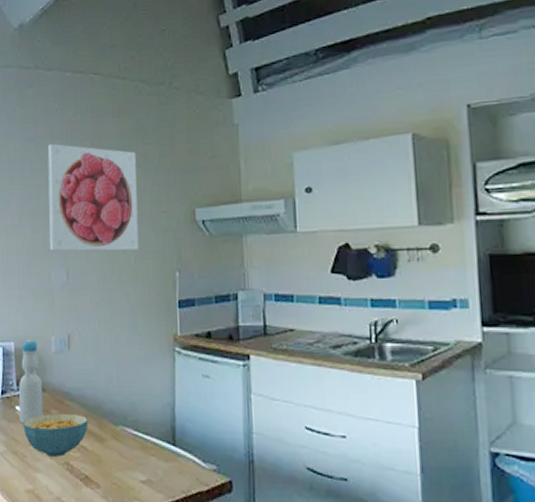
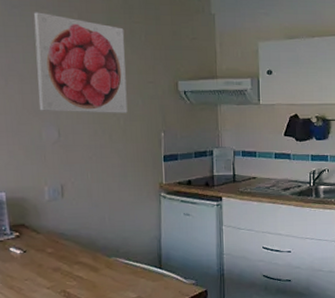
bottle: present [19,340,44,424] -> none [12,190,39,263]
cereal bowl: present [23,413,88,457] -> none [18,250,84,287]

